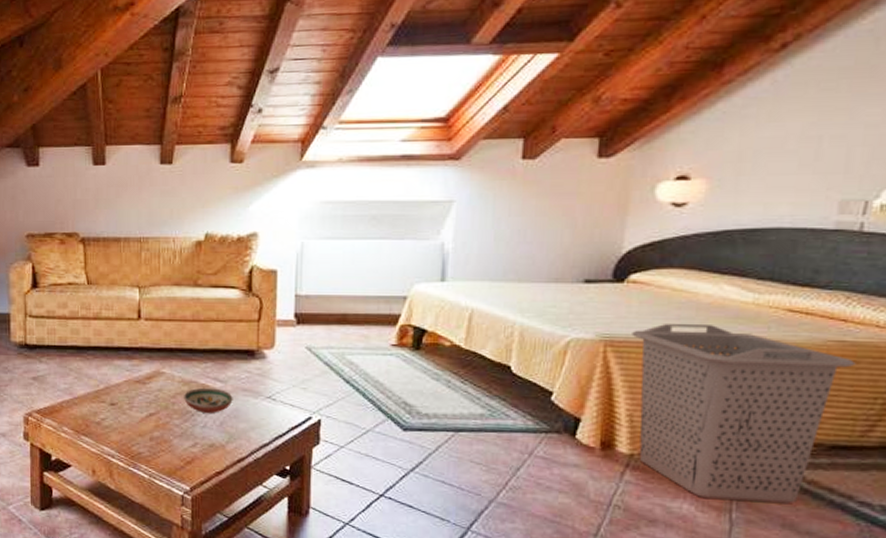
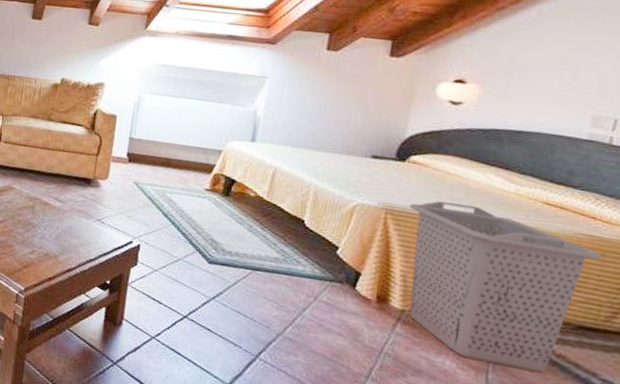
decorative bowl: present [183,387,233,413] -> none [27,204,69,228]

